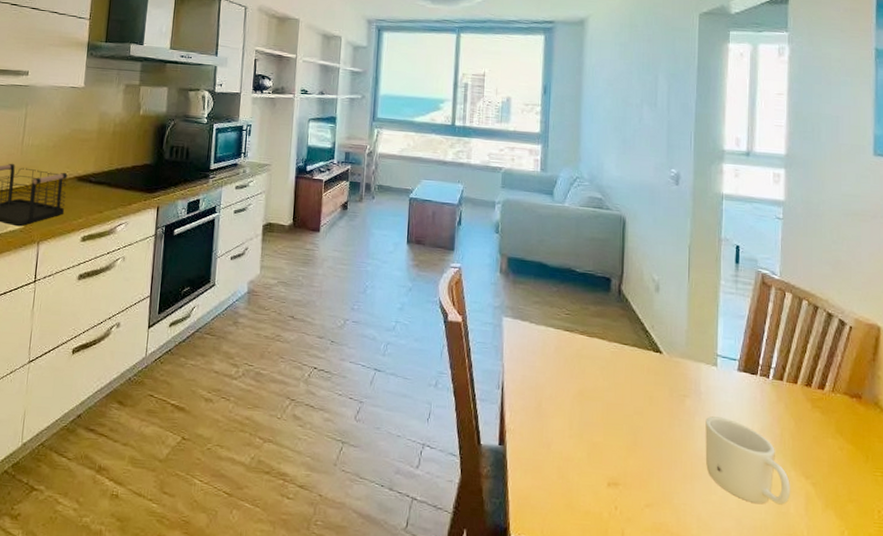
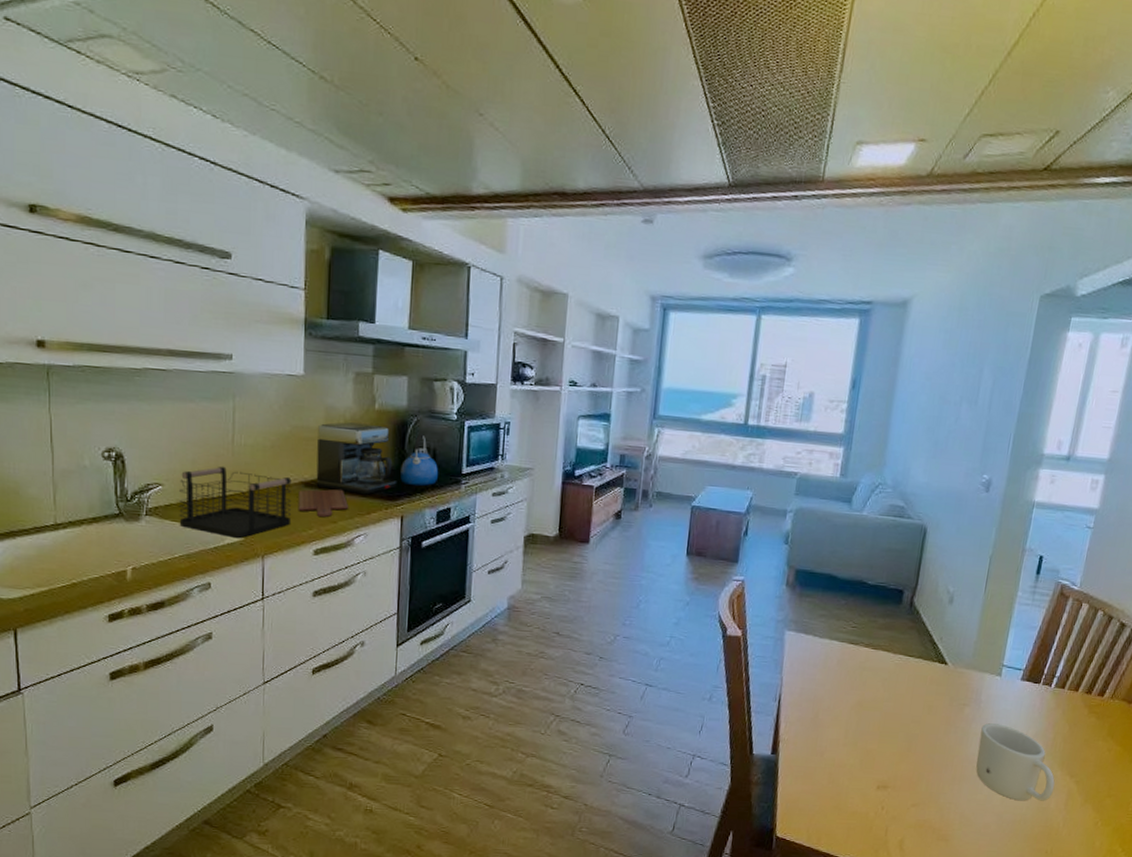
cutting board: none [71,182,114,208] -> present [298,489,349,518]
coffee maker: none [87,125,156,188] -> present [316,422,397,495]
kettle: none [157,135,191,181] -> present [399,434,439,487]

